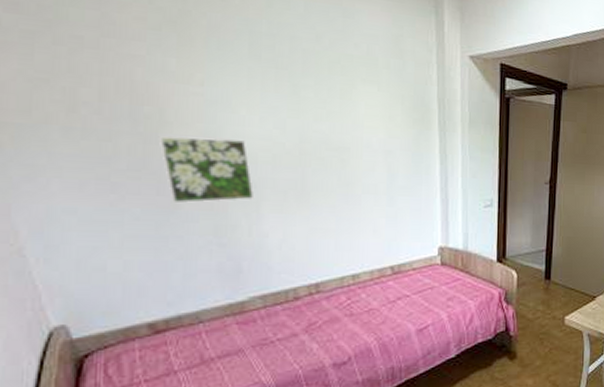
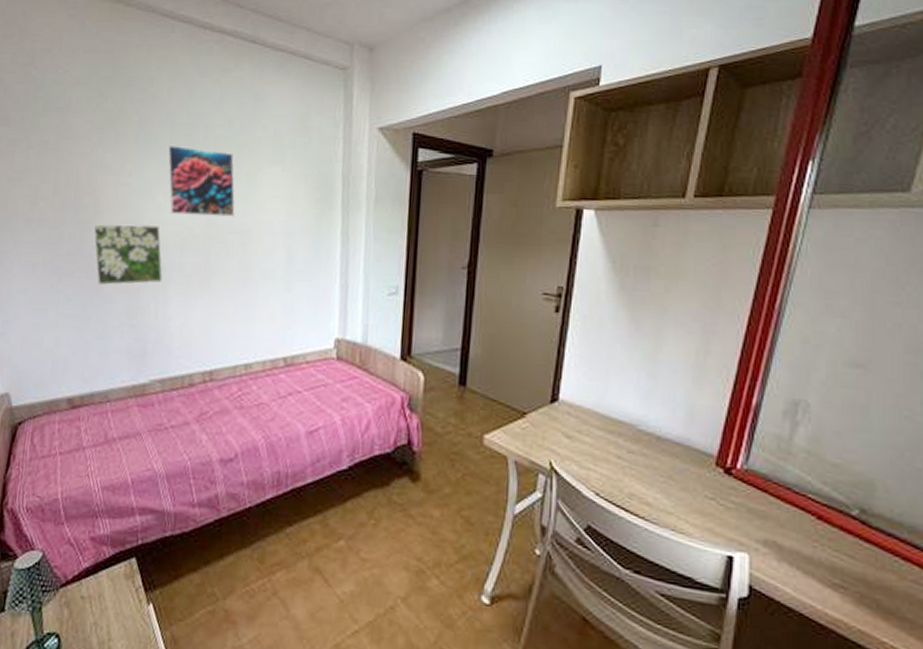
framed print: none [246,54,331,134] -> present [166,144,235,218]

